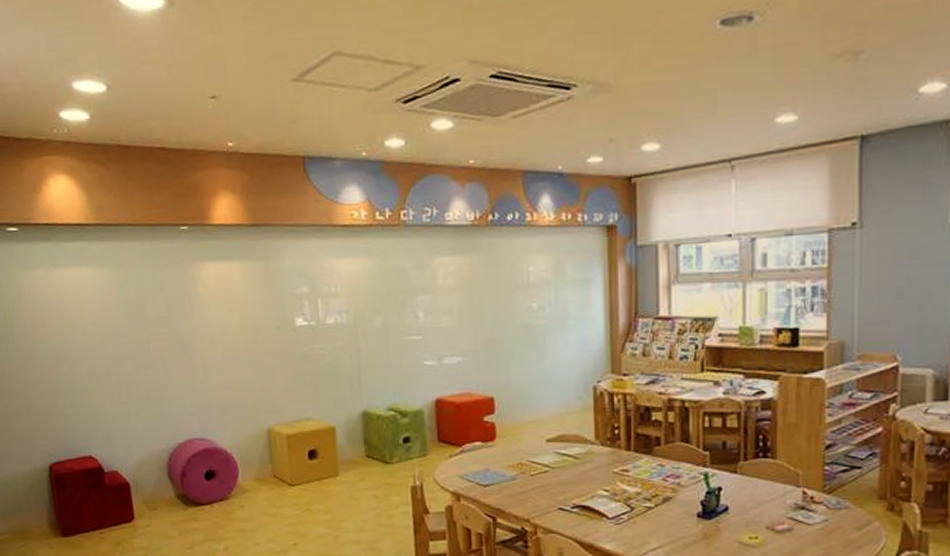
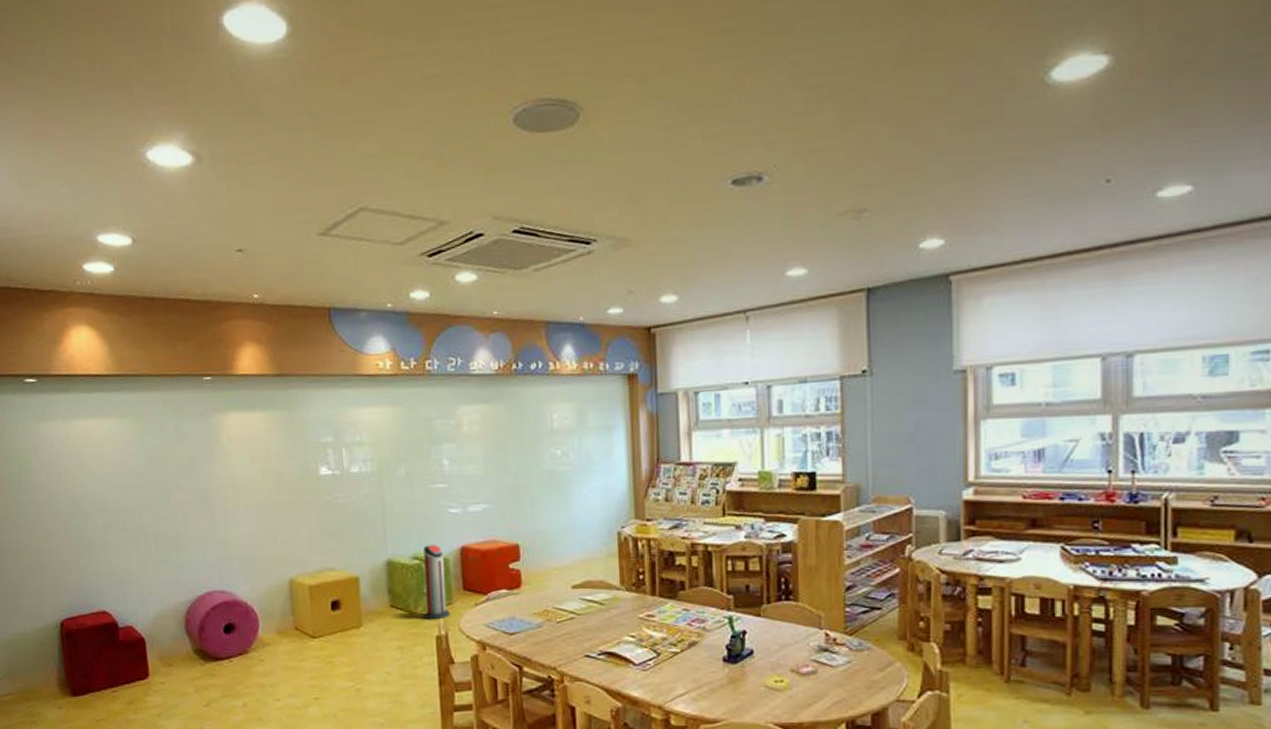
air purifier: none [398,397,425,471] -> present [423,545,450,620]

